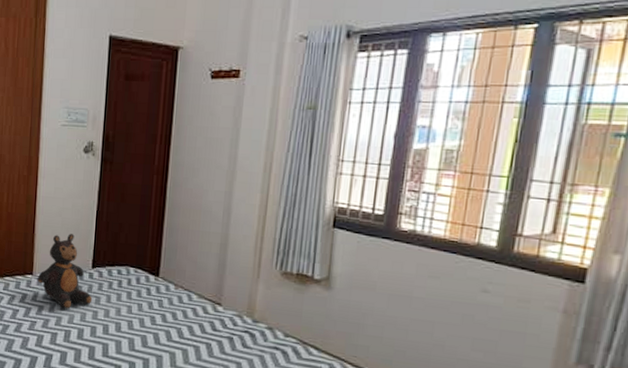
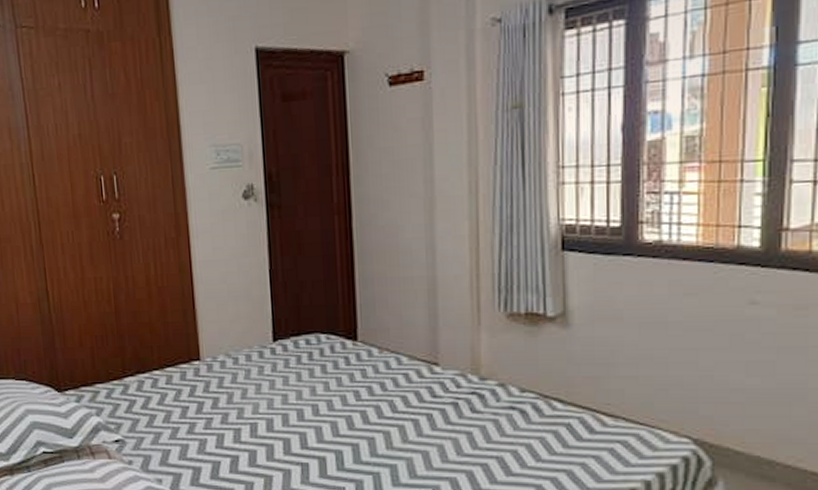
teddy bear: present [37,234,93,310] -> none [206,303,279,397]

